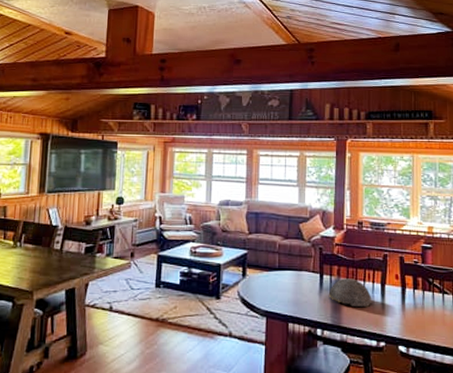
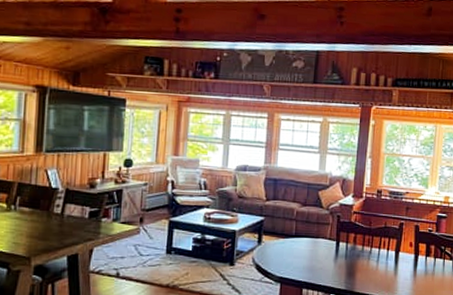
decorative bowl: present [328,278,372,308] -> none [343,245,386,274]

